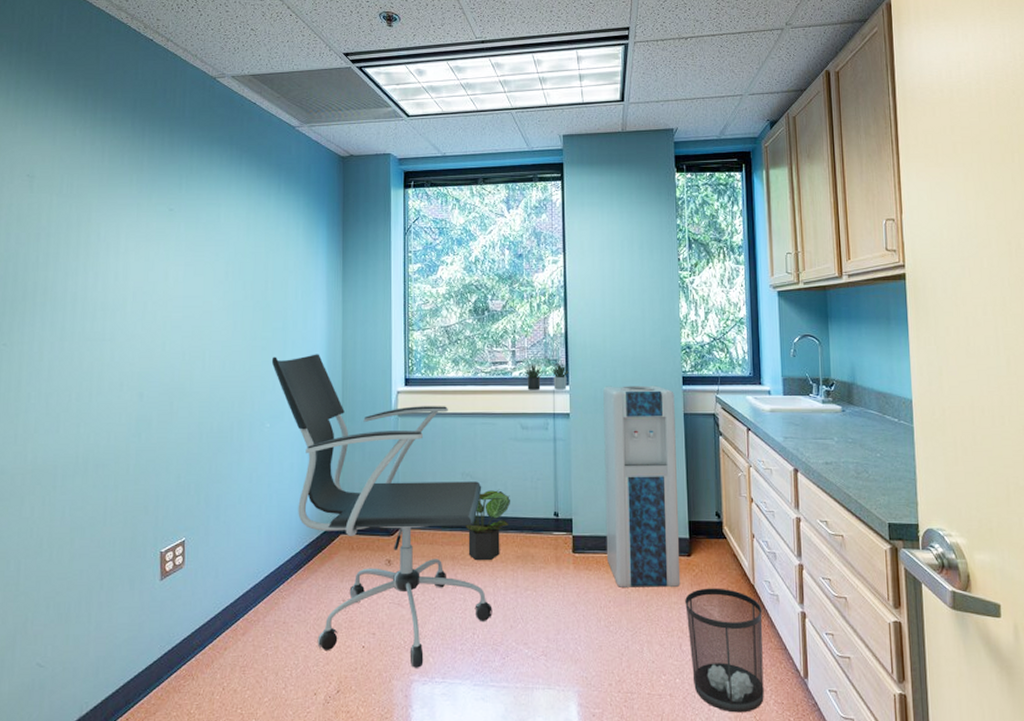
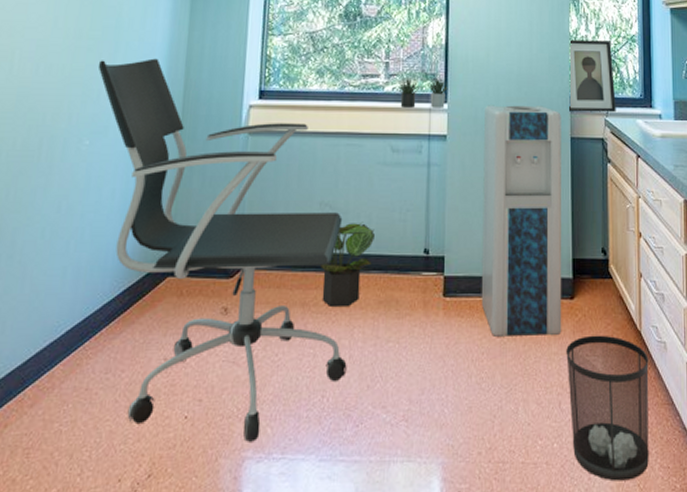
picture frame: none [681,324,726,390] -> present [569,40,616,113]

